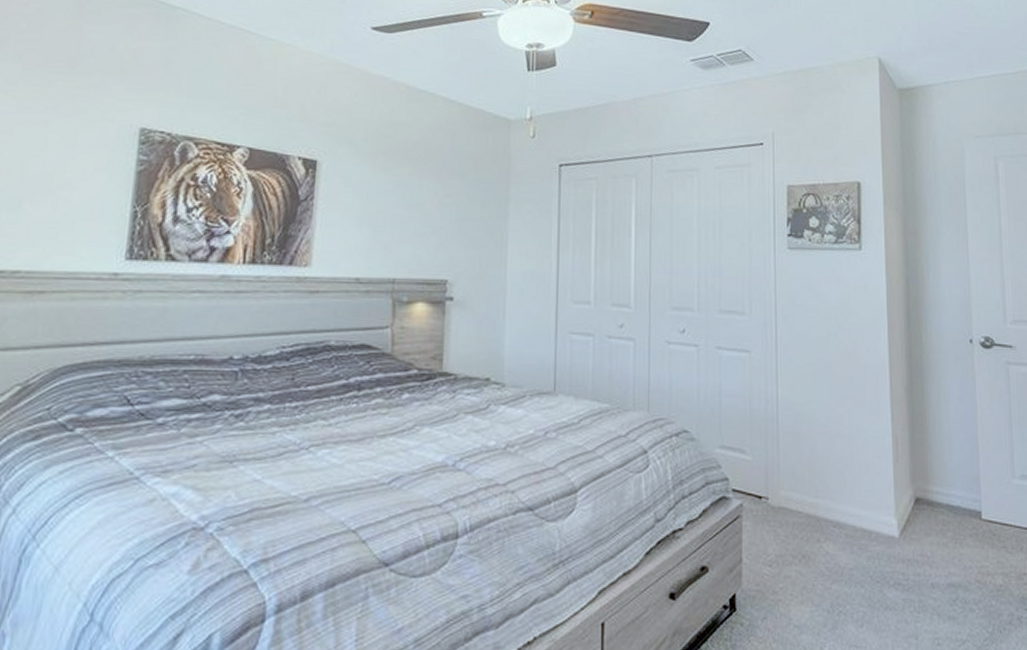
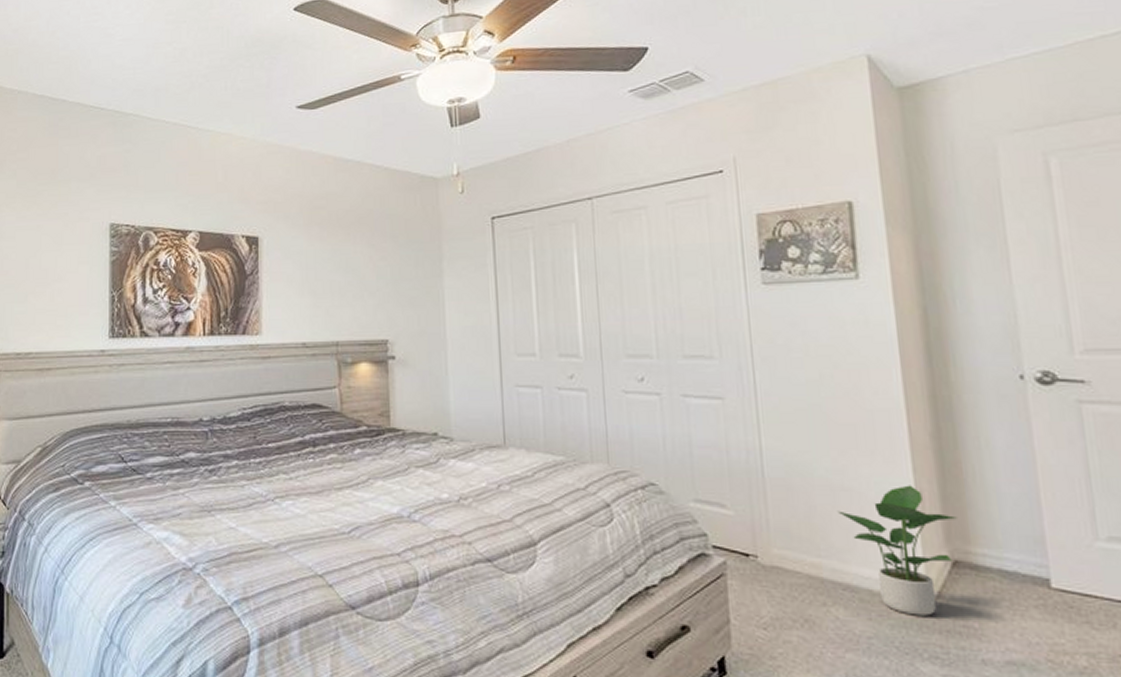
potted plant: none [833,432,920,548] -> present [837,485,957,616]

